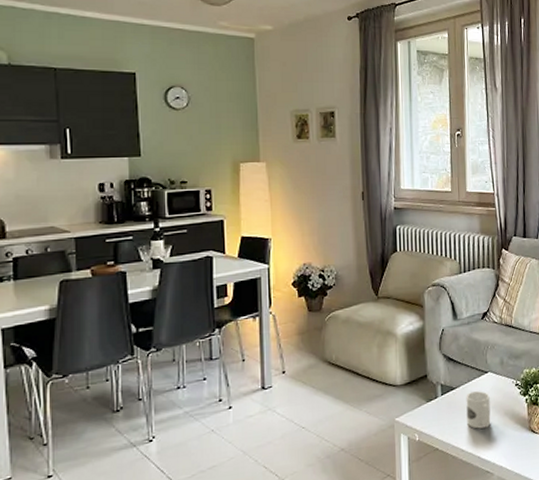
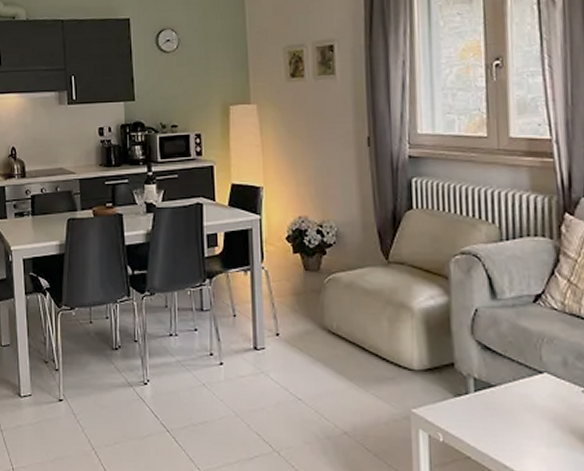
mug: present [466,391,491,429] -> none [510,394,548,445]

